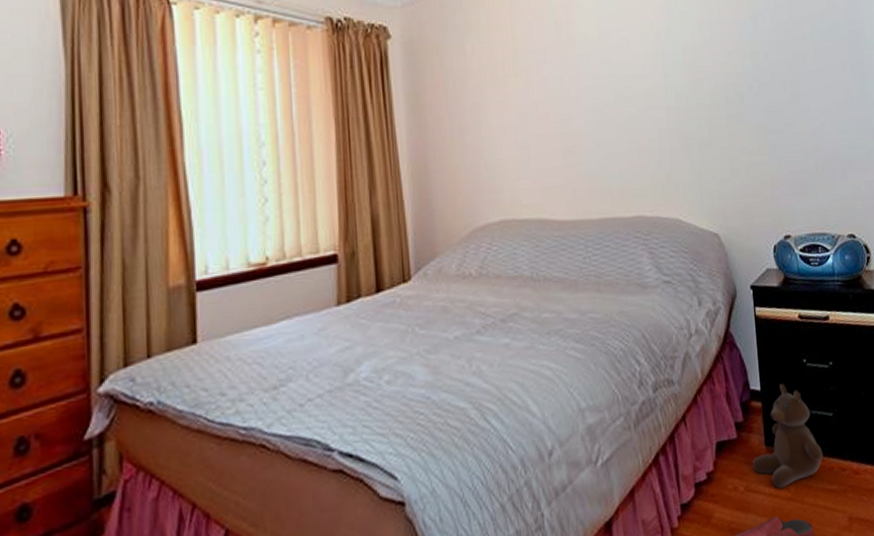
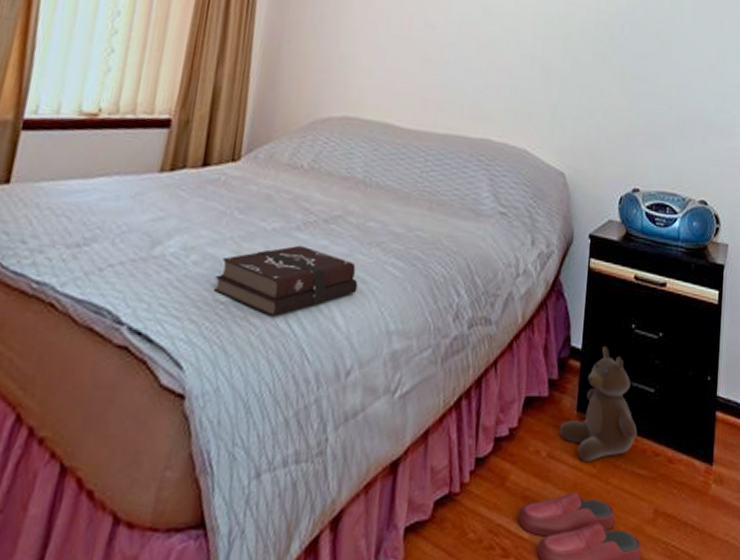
hardback book: none [409,347,545,417] -> present [214,245,358,316]

